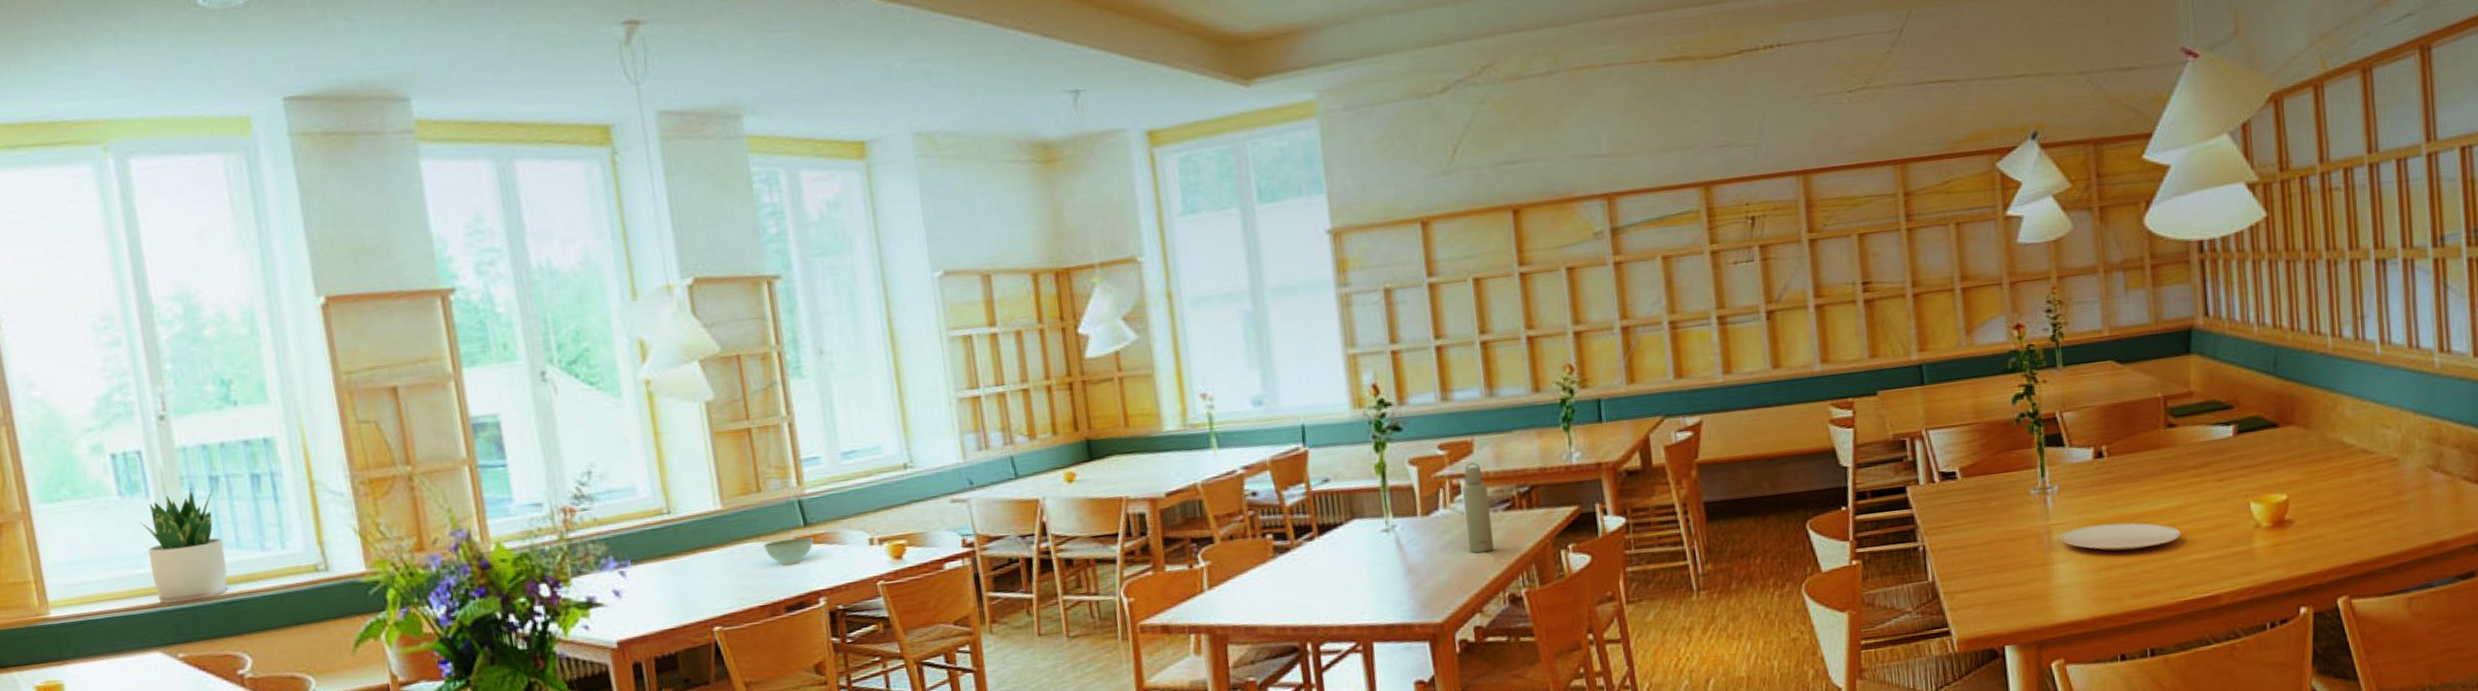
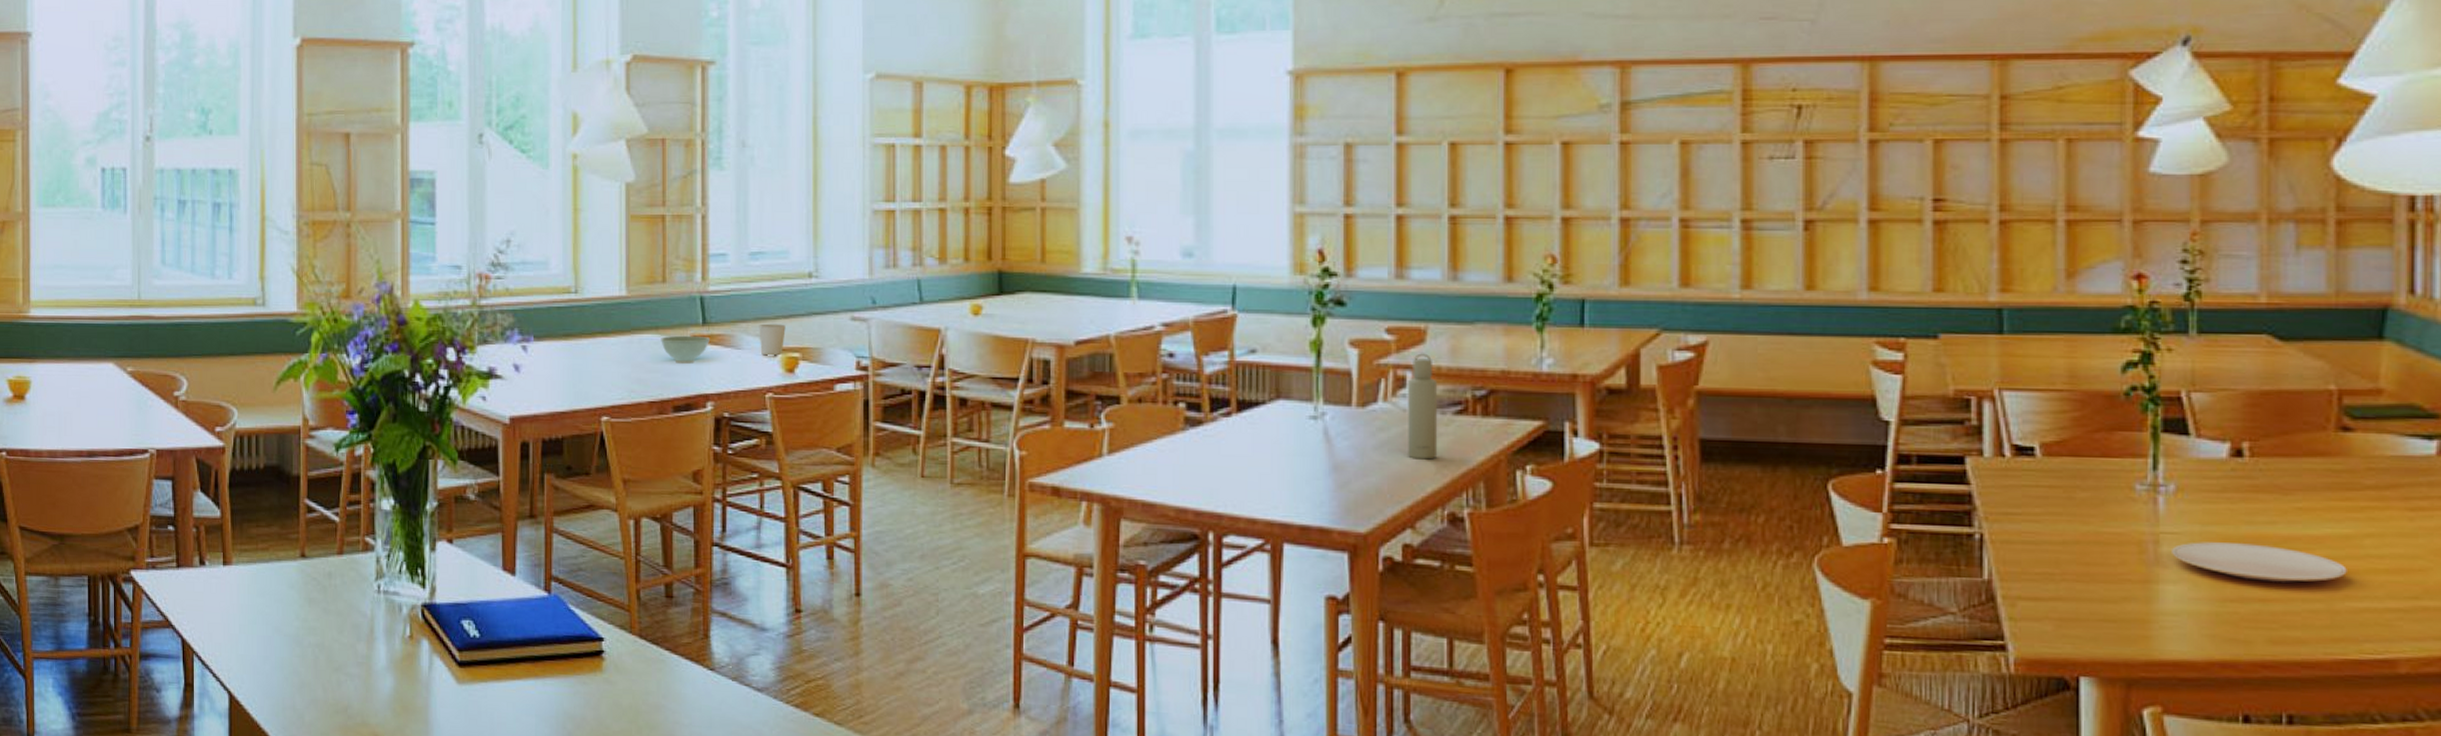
planter: present [139,487,228,604] -> none [115,209,181,319]
dixie cup: none [861,515,889,547] -> present [759,323,786,356]

